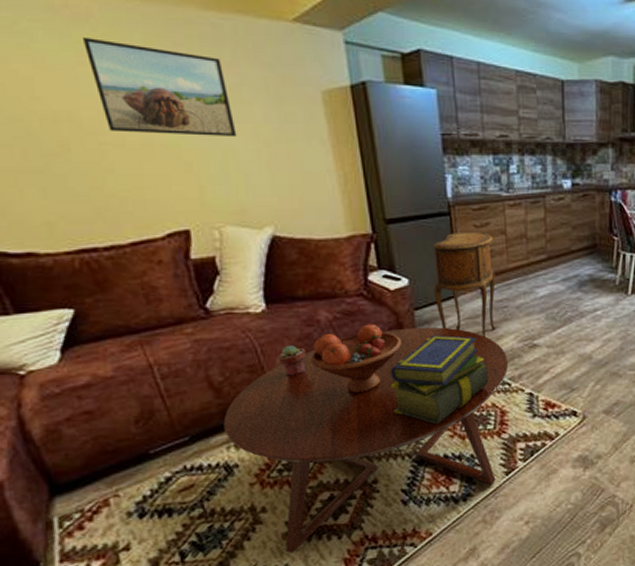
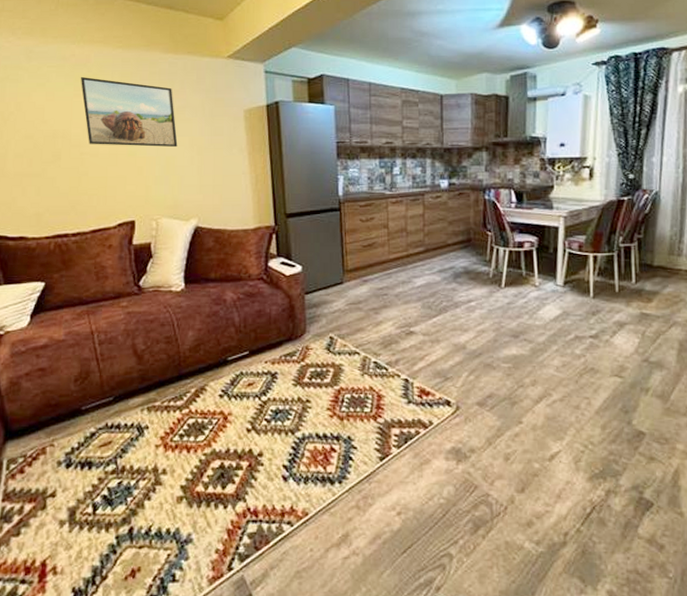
coffee table: present [223,327,509,554] -> none [141,310,387,518]
potted succulent: present [278,344,306,376] -> none [190,320,212,348]
fruit bowl: present [310,324,403,393] -> none [216,305,293,368]
stack of books: present [390,335,489,424] -> none [280,317,367,403]
side table: present [432,232,496,338] -> none [322,226,377,323]

